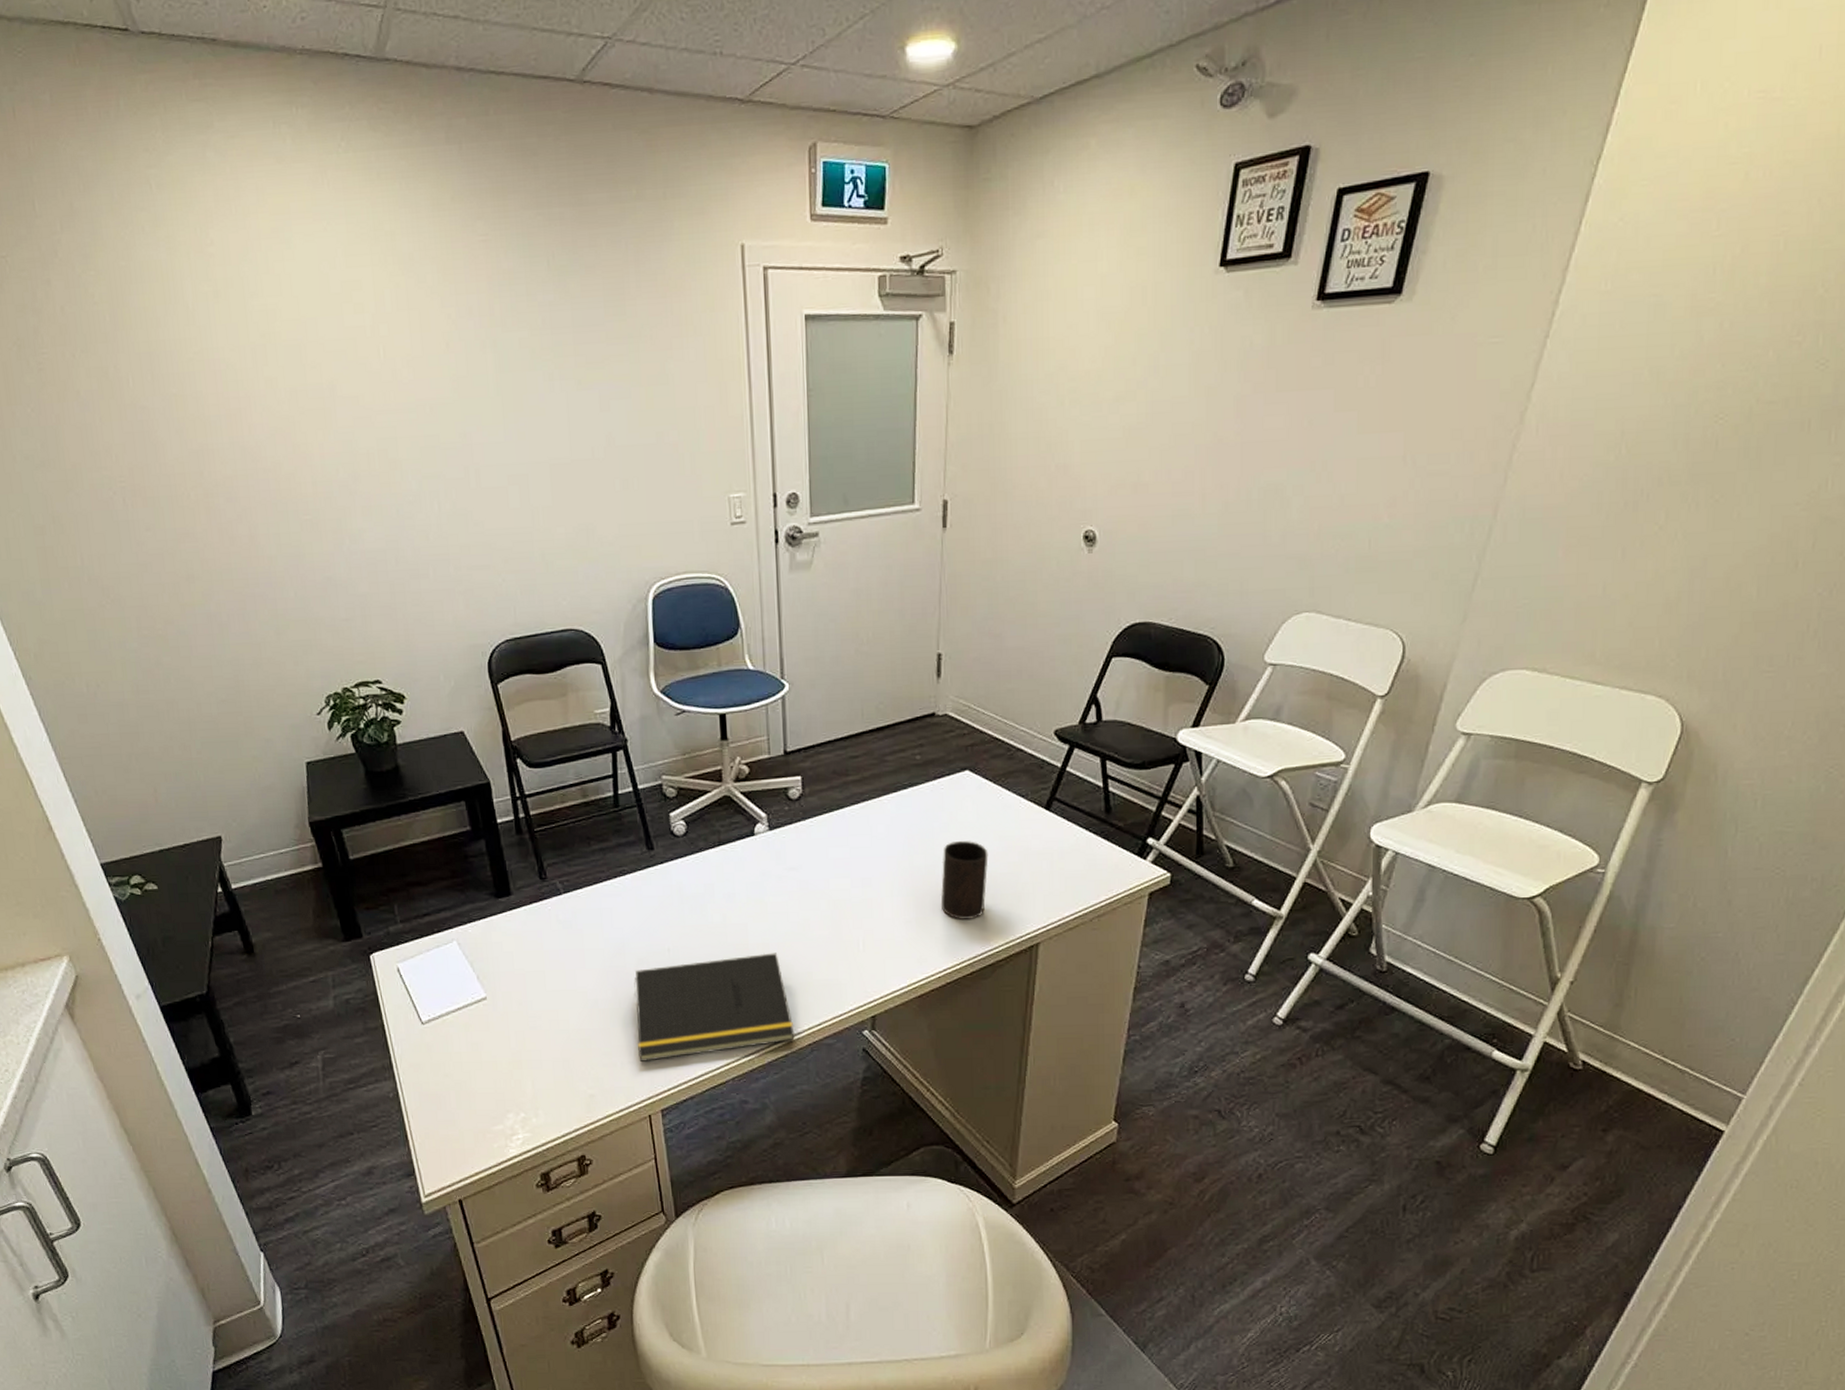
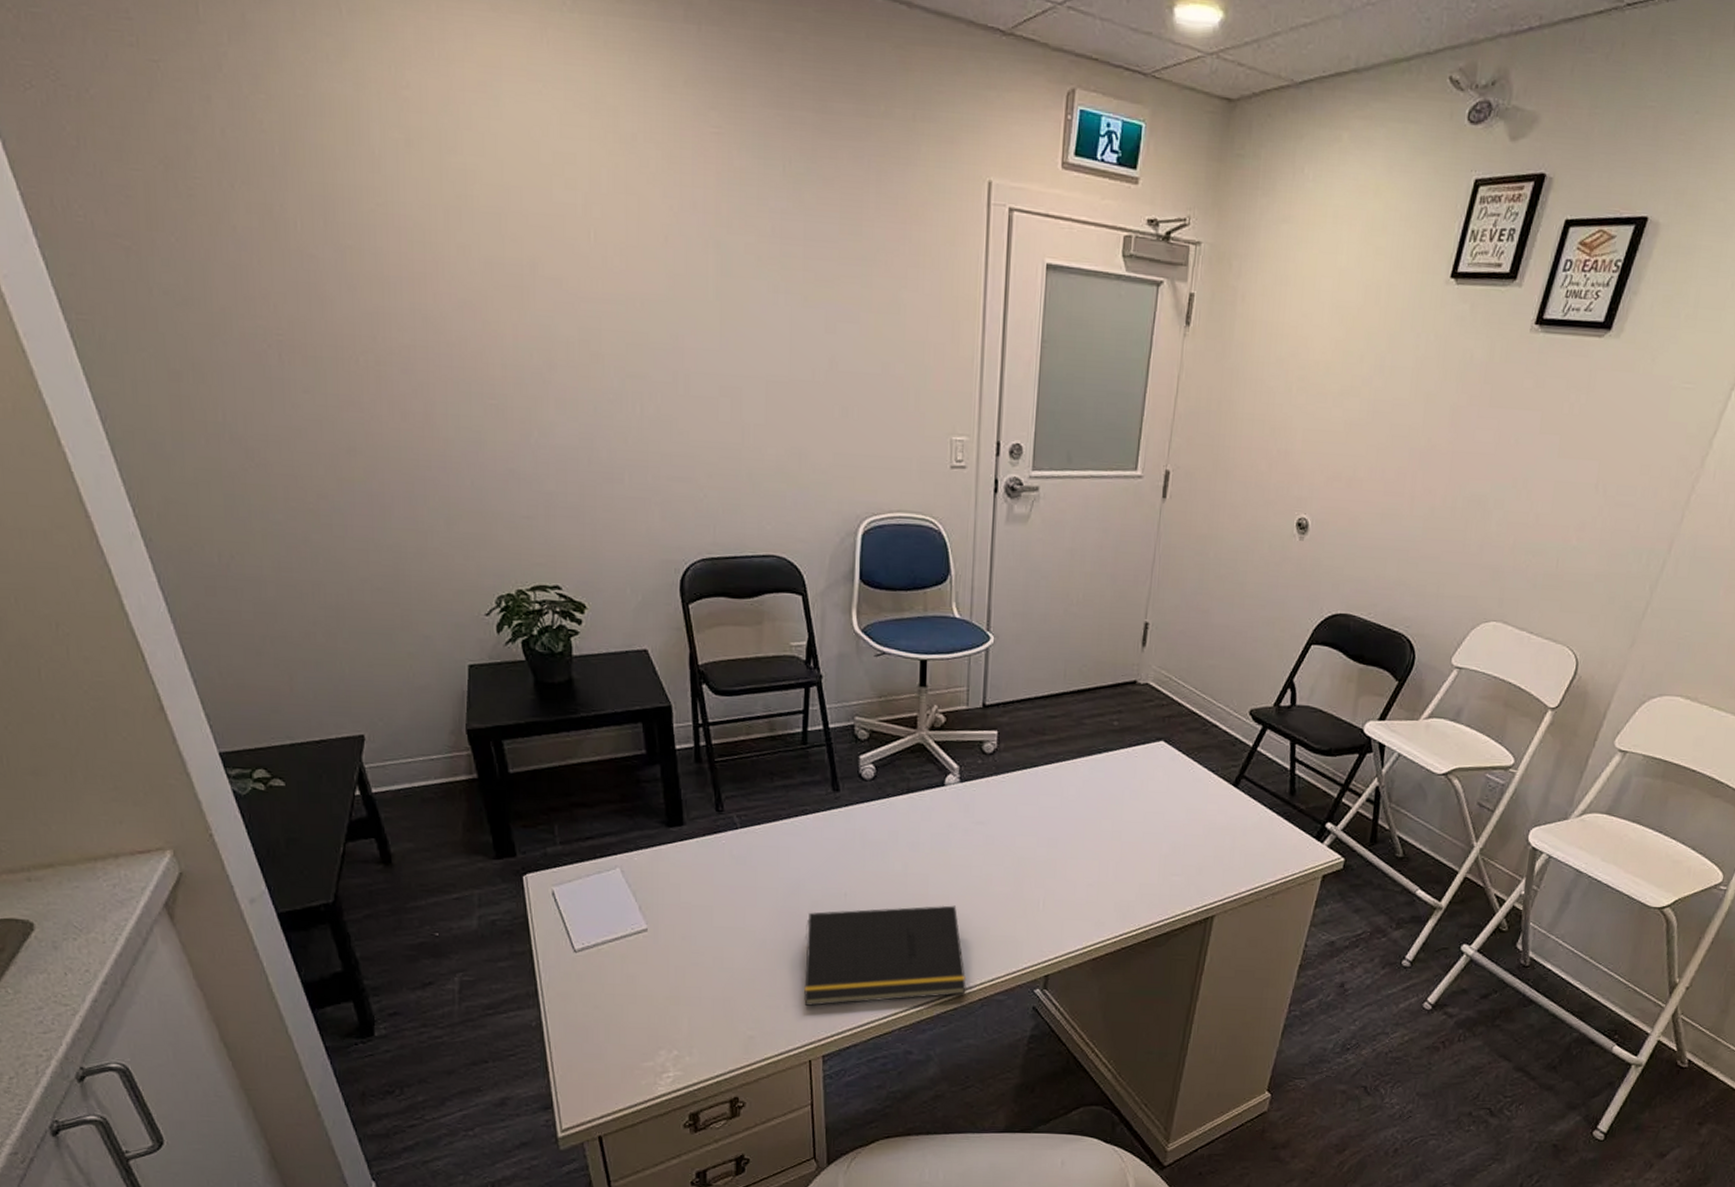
cup: present [940,841,989,920] -> none [1123,810,1175,888]

